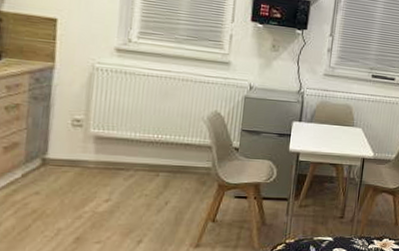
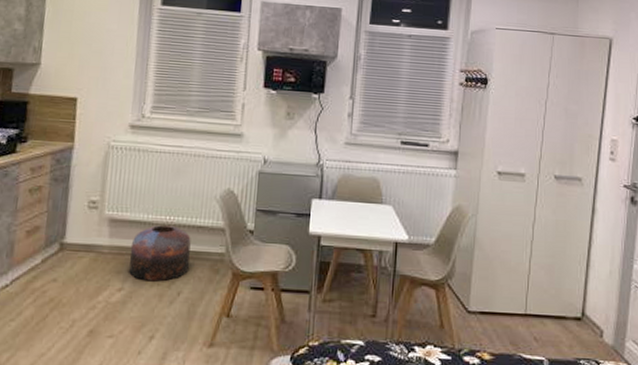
pouf: none [116,142,179,193] -> present [129,225,191,282]

